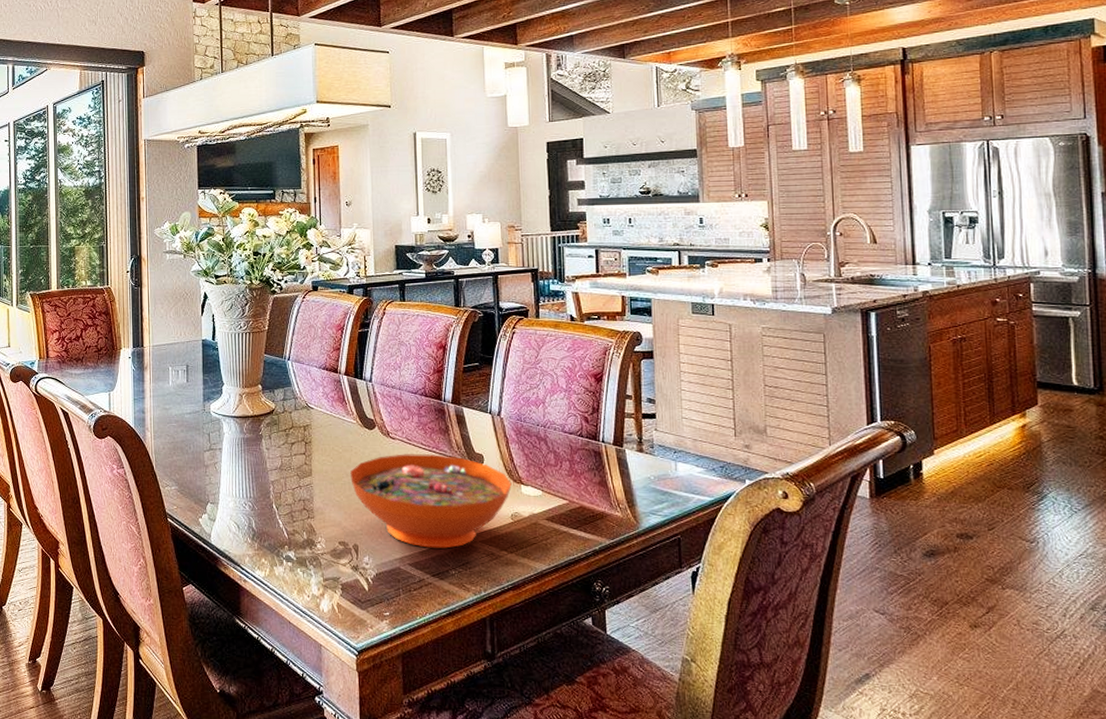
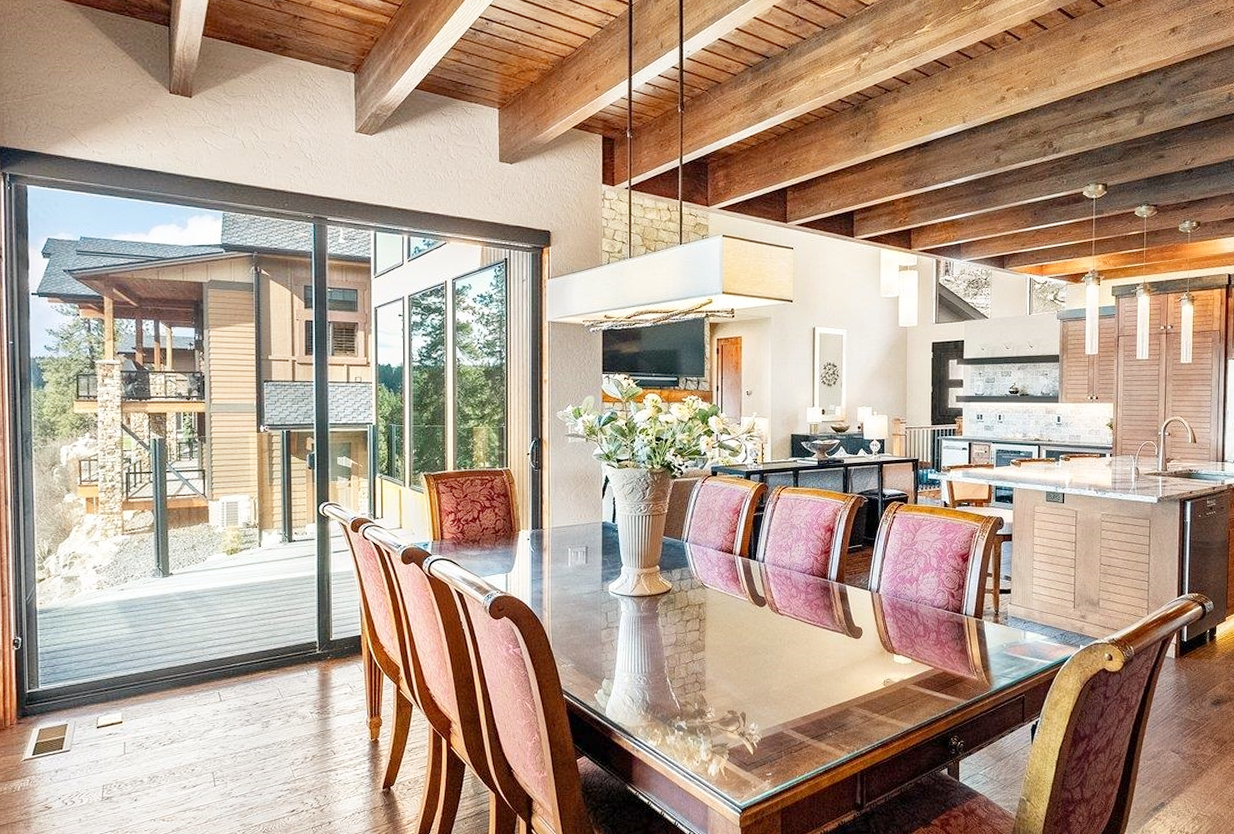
decorative bowl: present [349,454,512,549] -> none [740,628,886,713]

